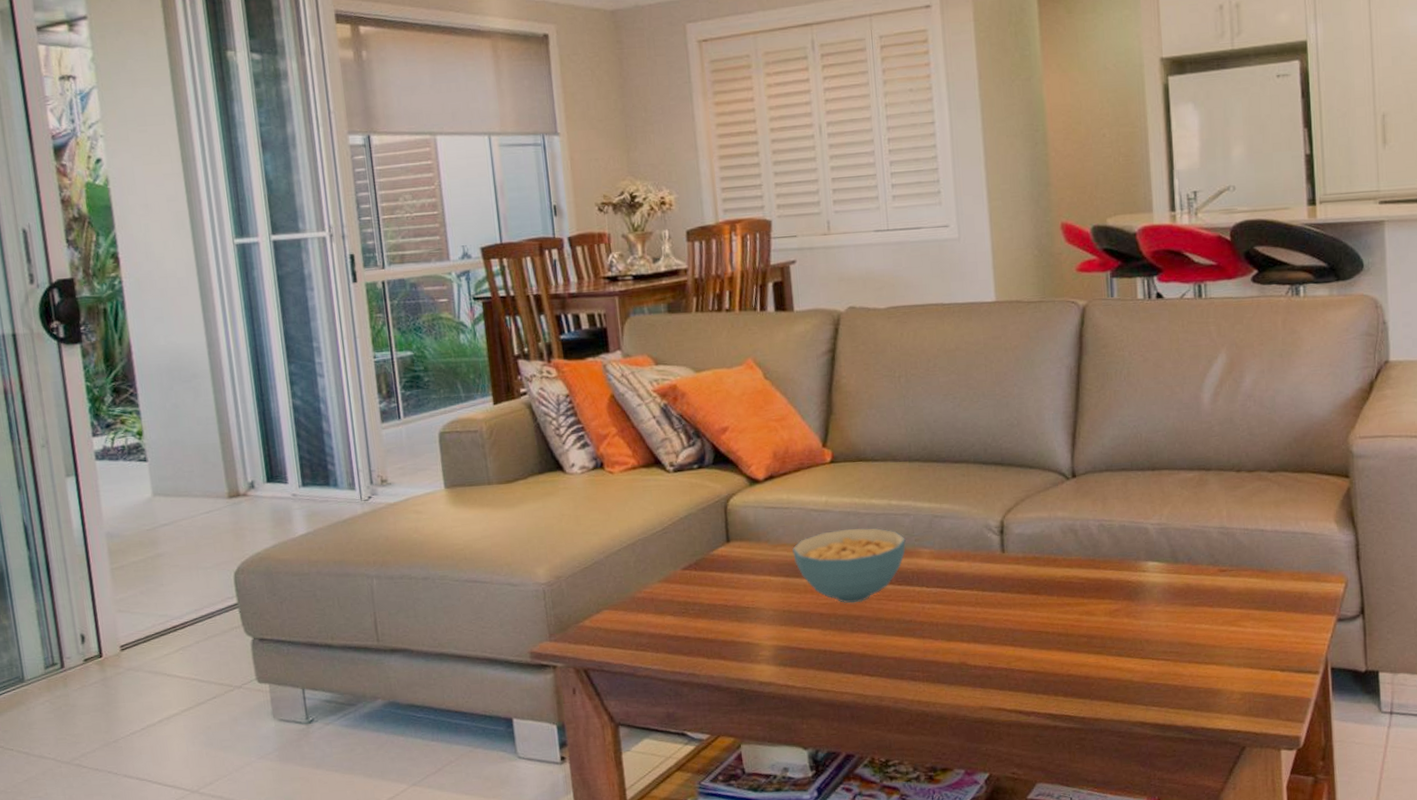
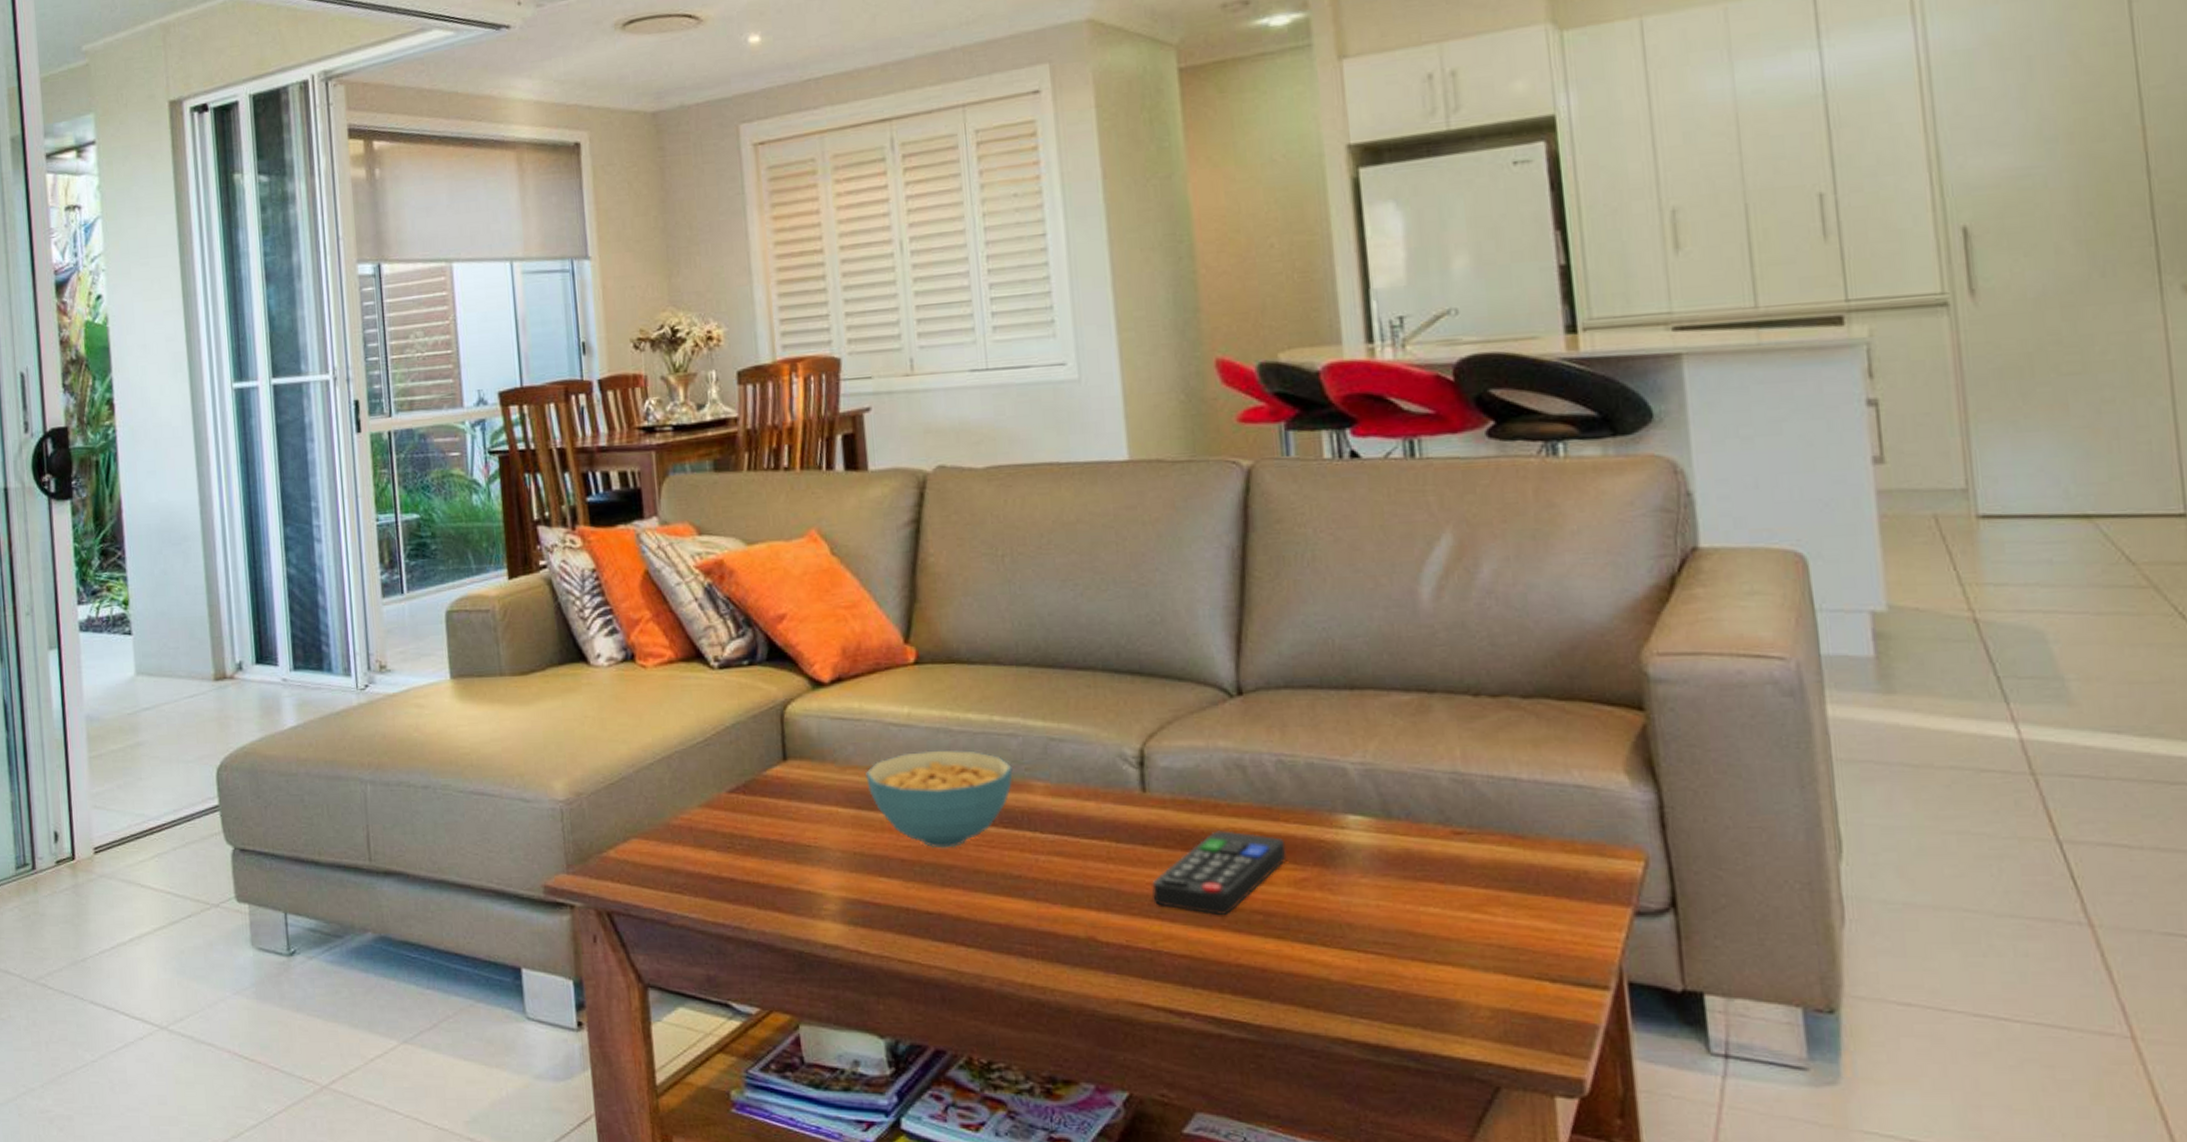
remote control: none [1008,578,1105,640] -> present [1152,830,1287,915]

